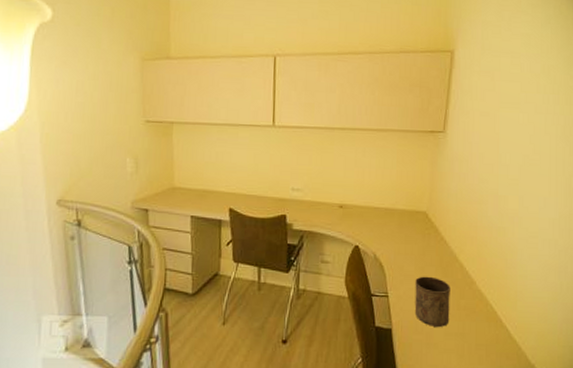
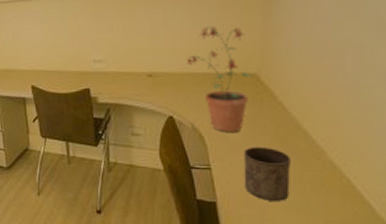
potted plant: none [372,168,424,262] -> present [186,26,254,132]

